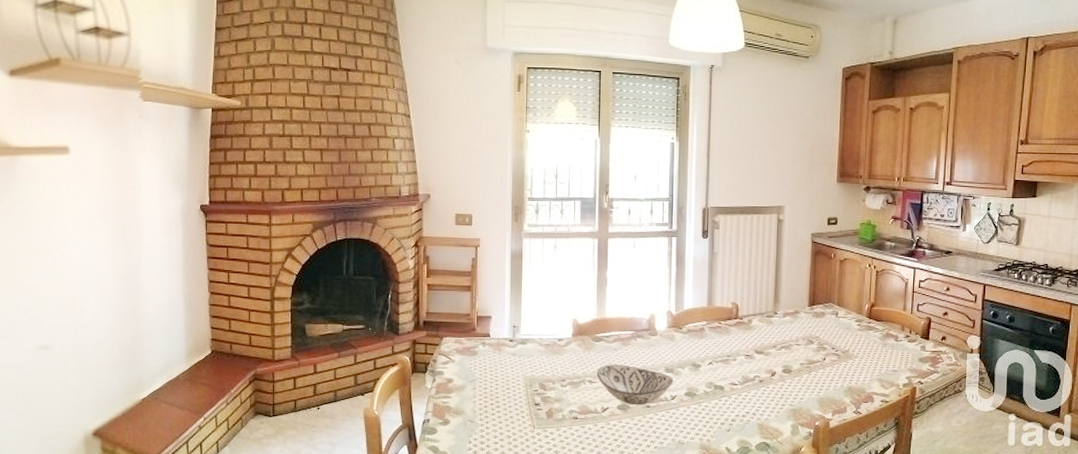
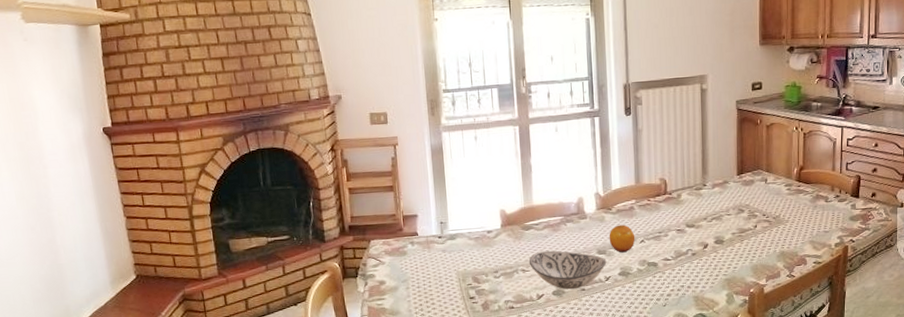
fruit: none [678,345,704,373] -> present [609,224,635,253]

